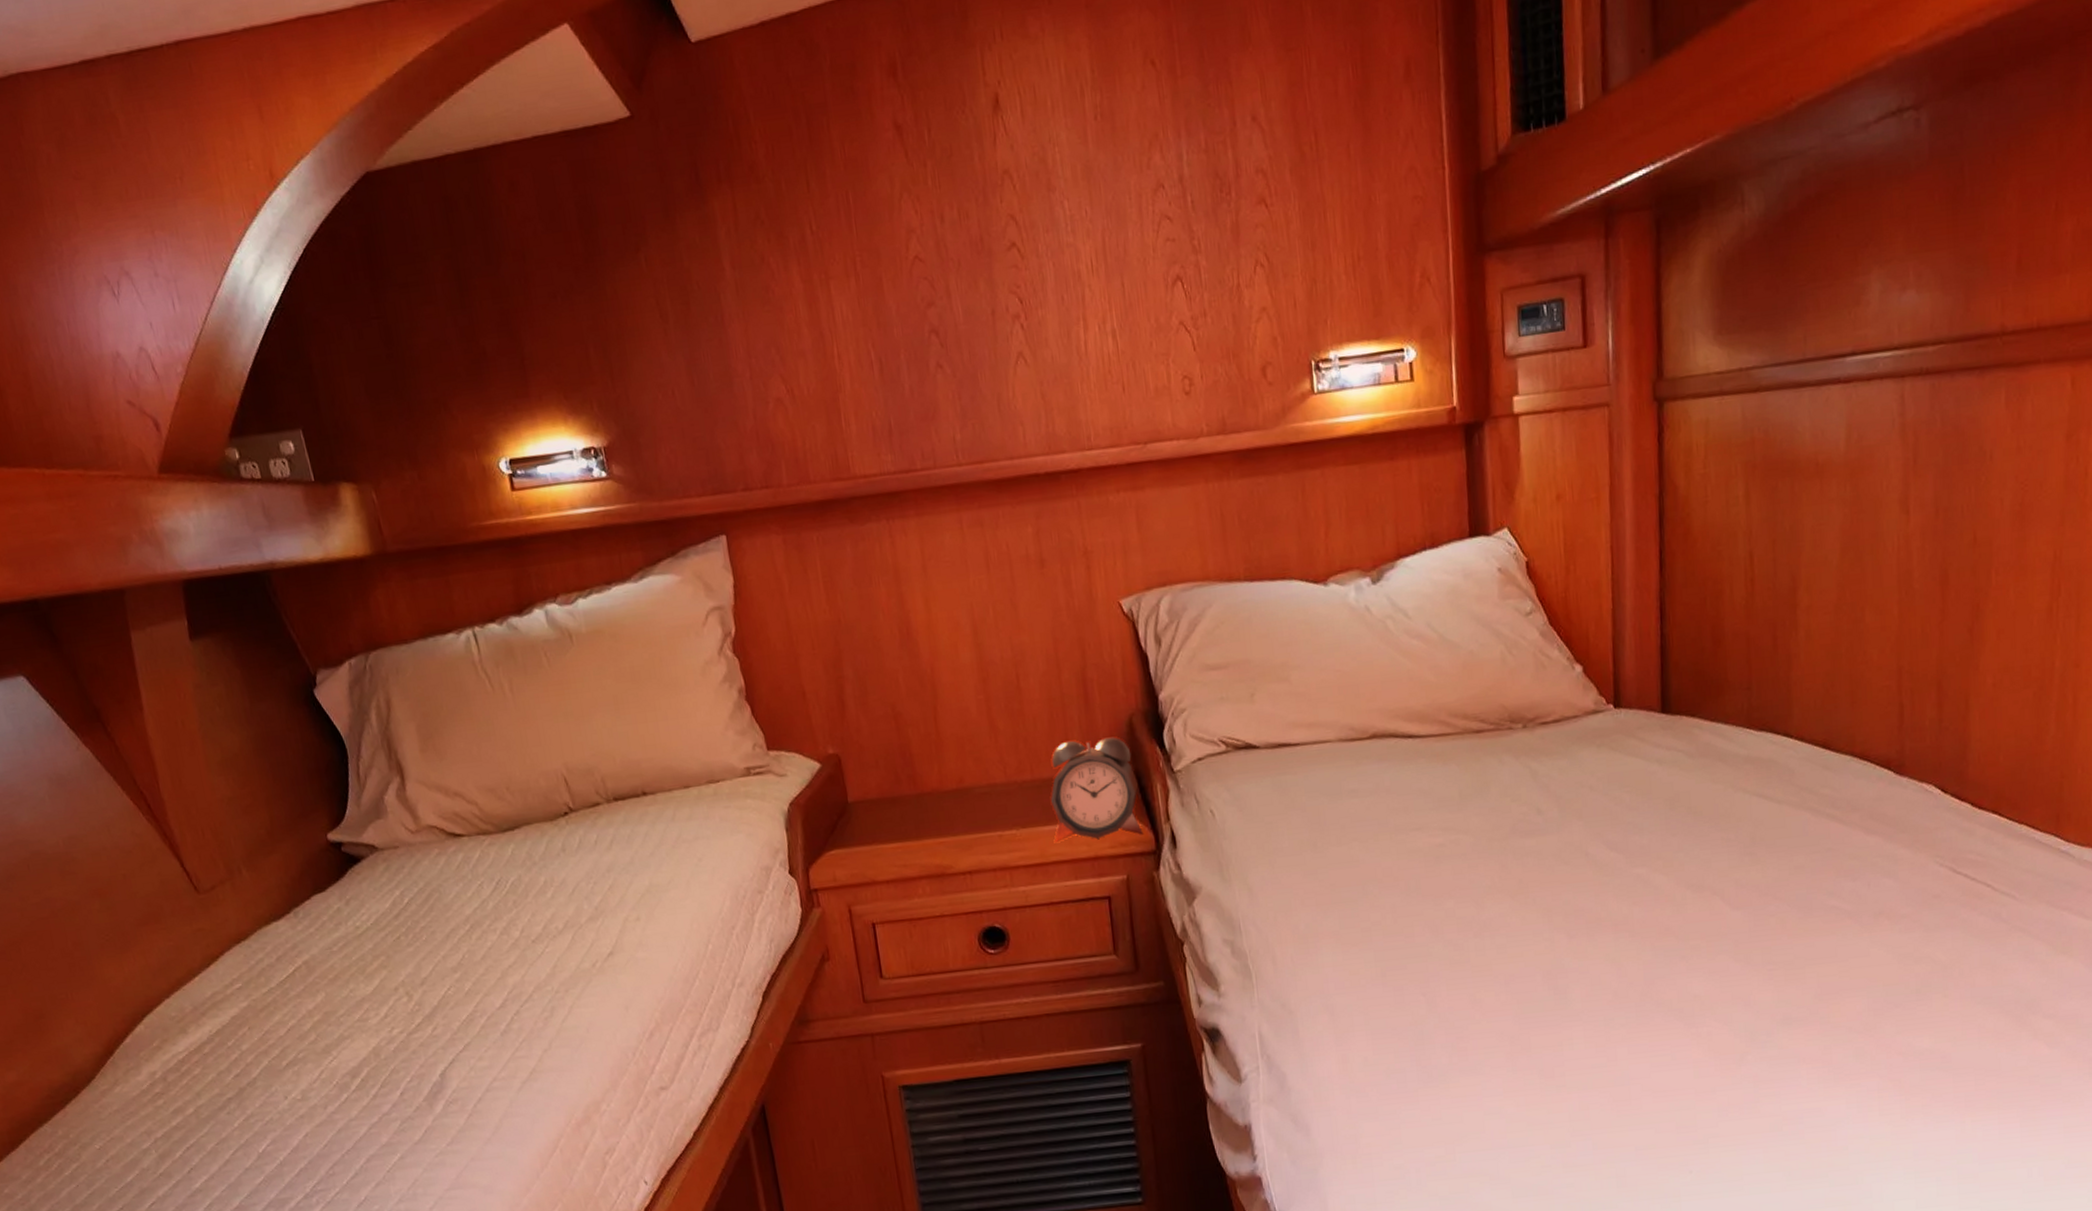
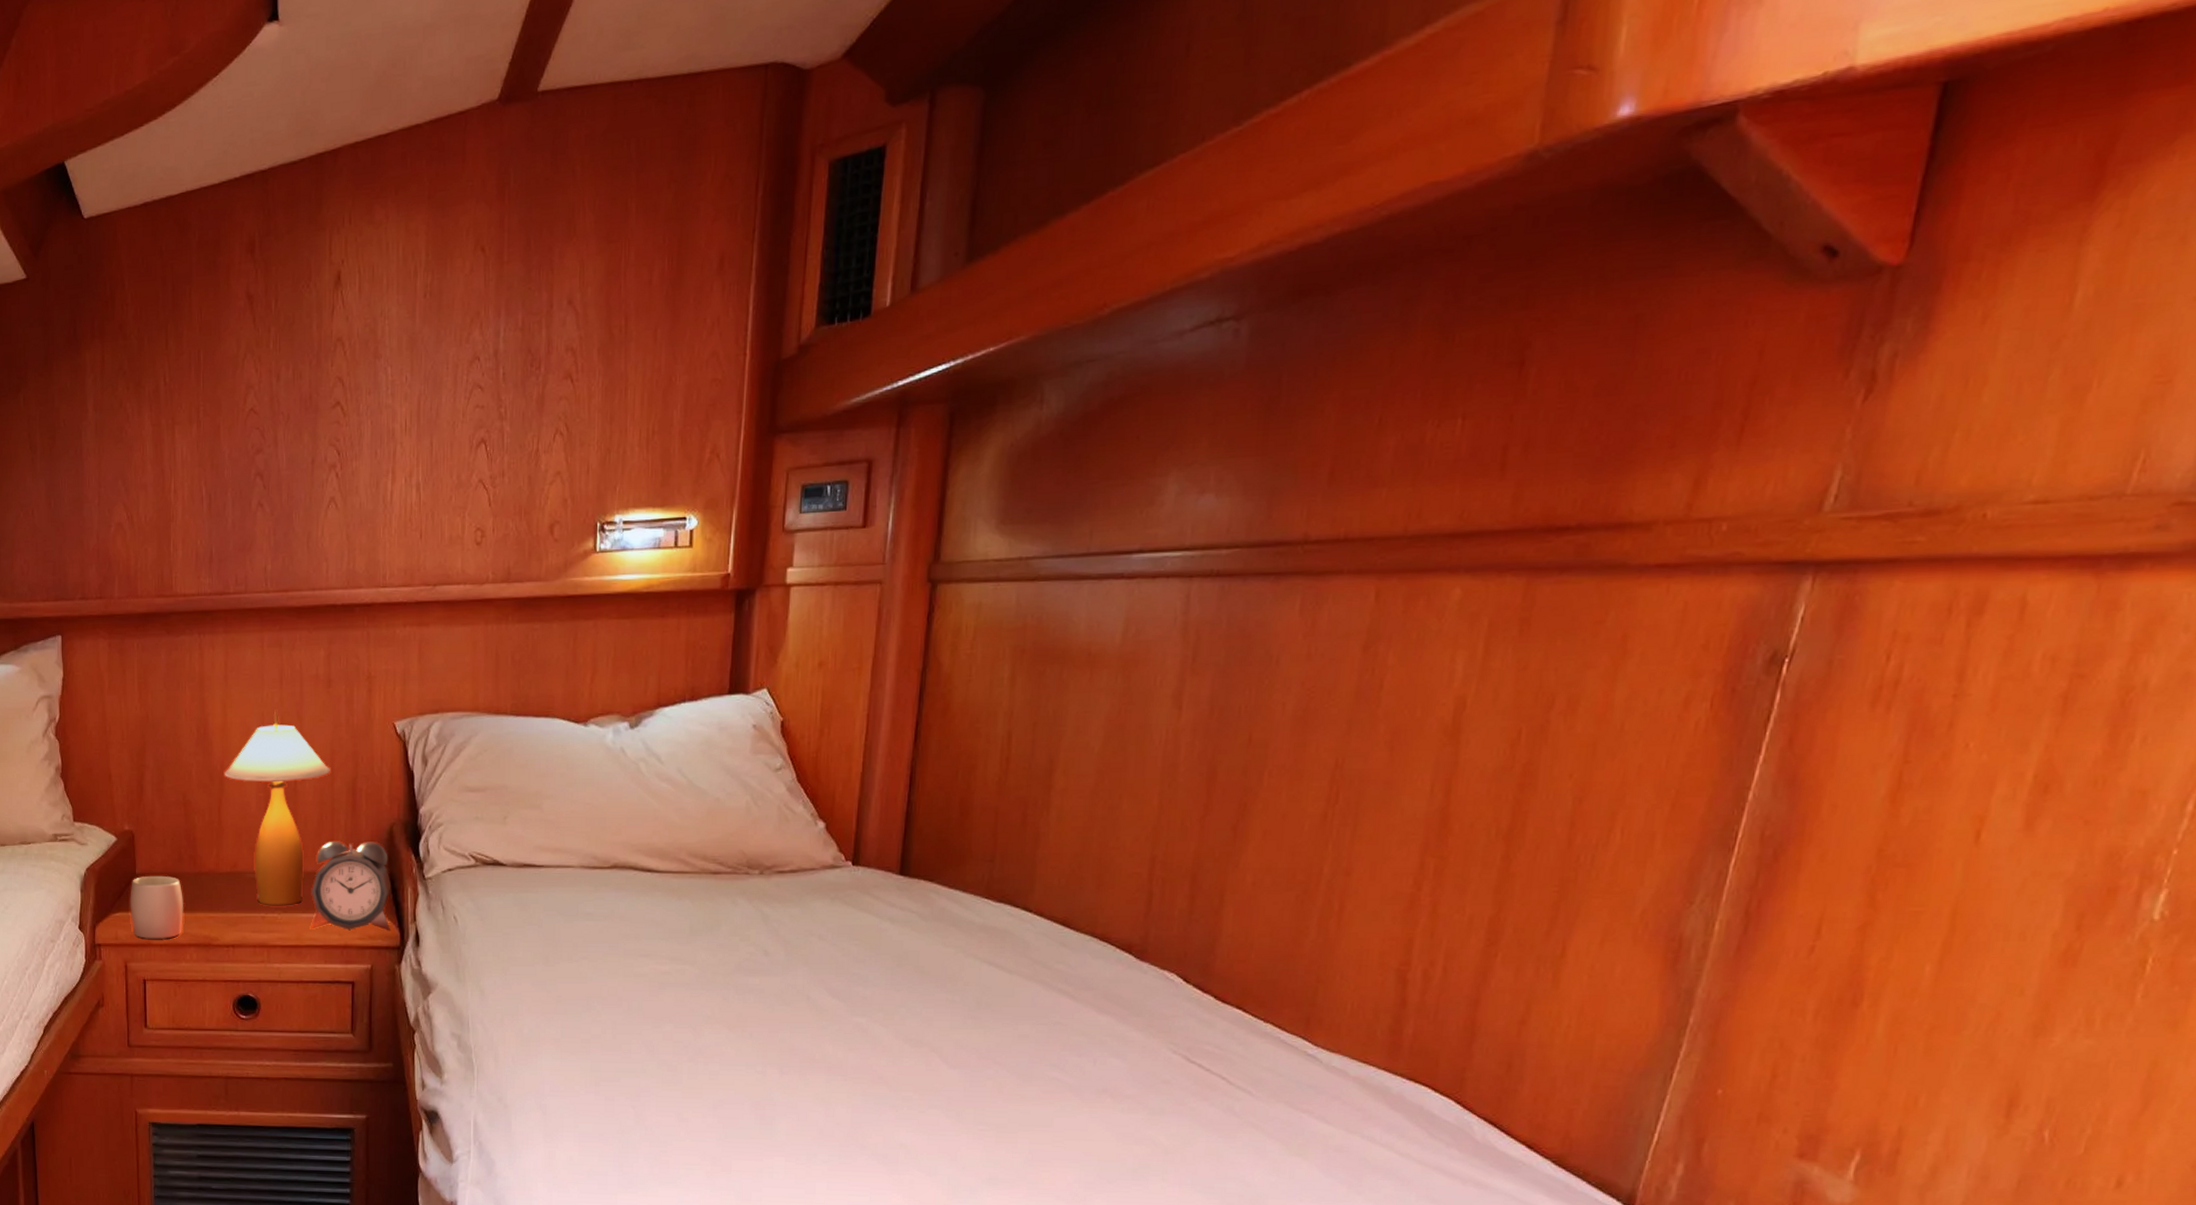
mug: none [844,801,910,877] -> present [130,875,183,939]
table lamp: none [936,599,1056,823] -> present [225,710,331,906]

